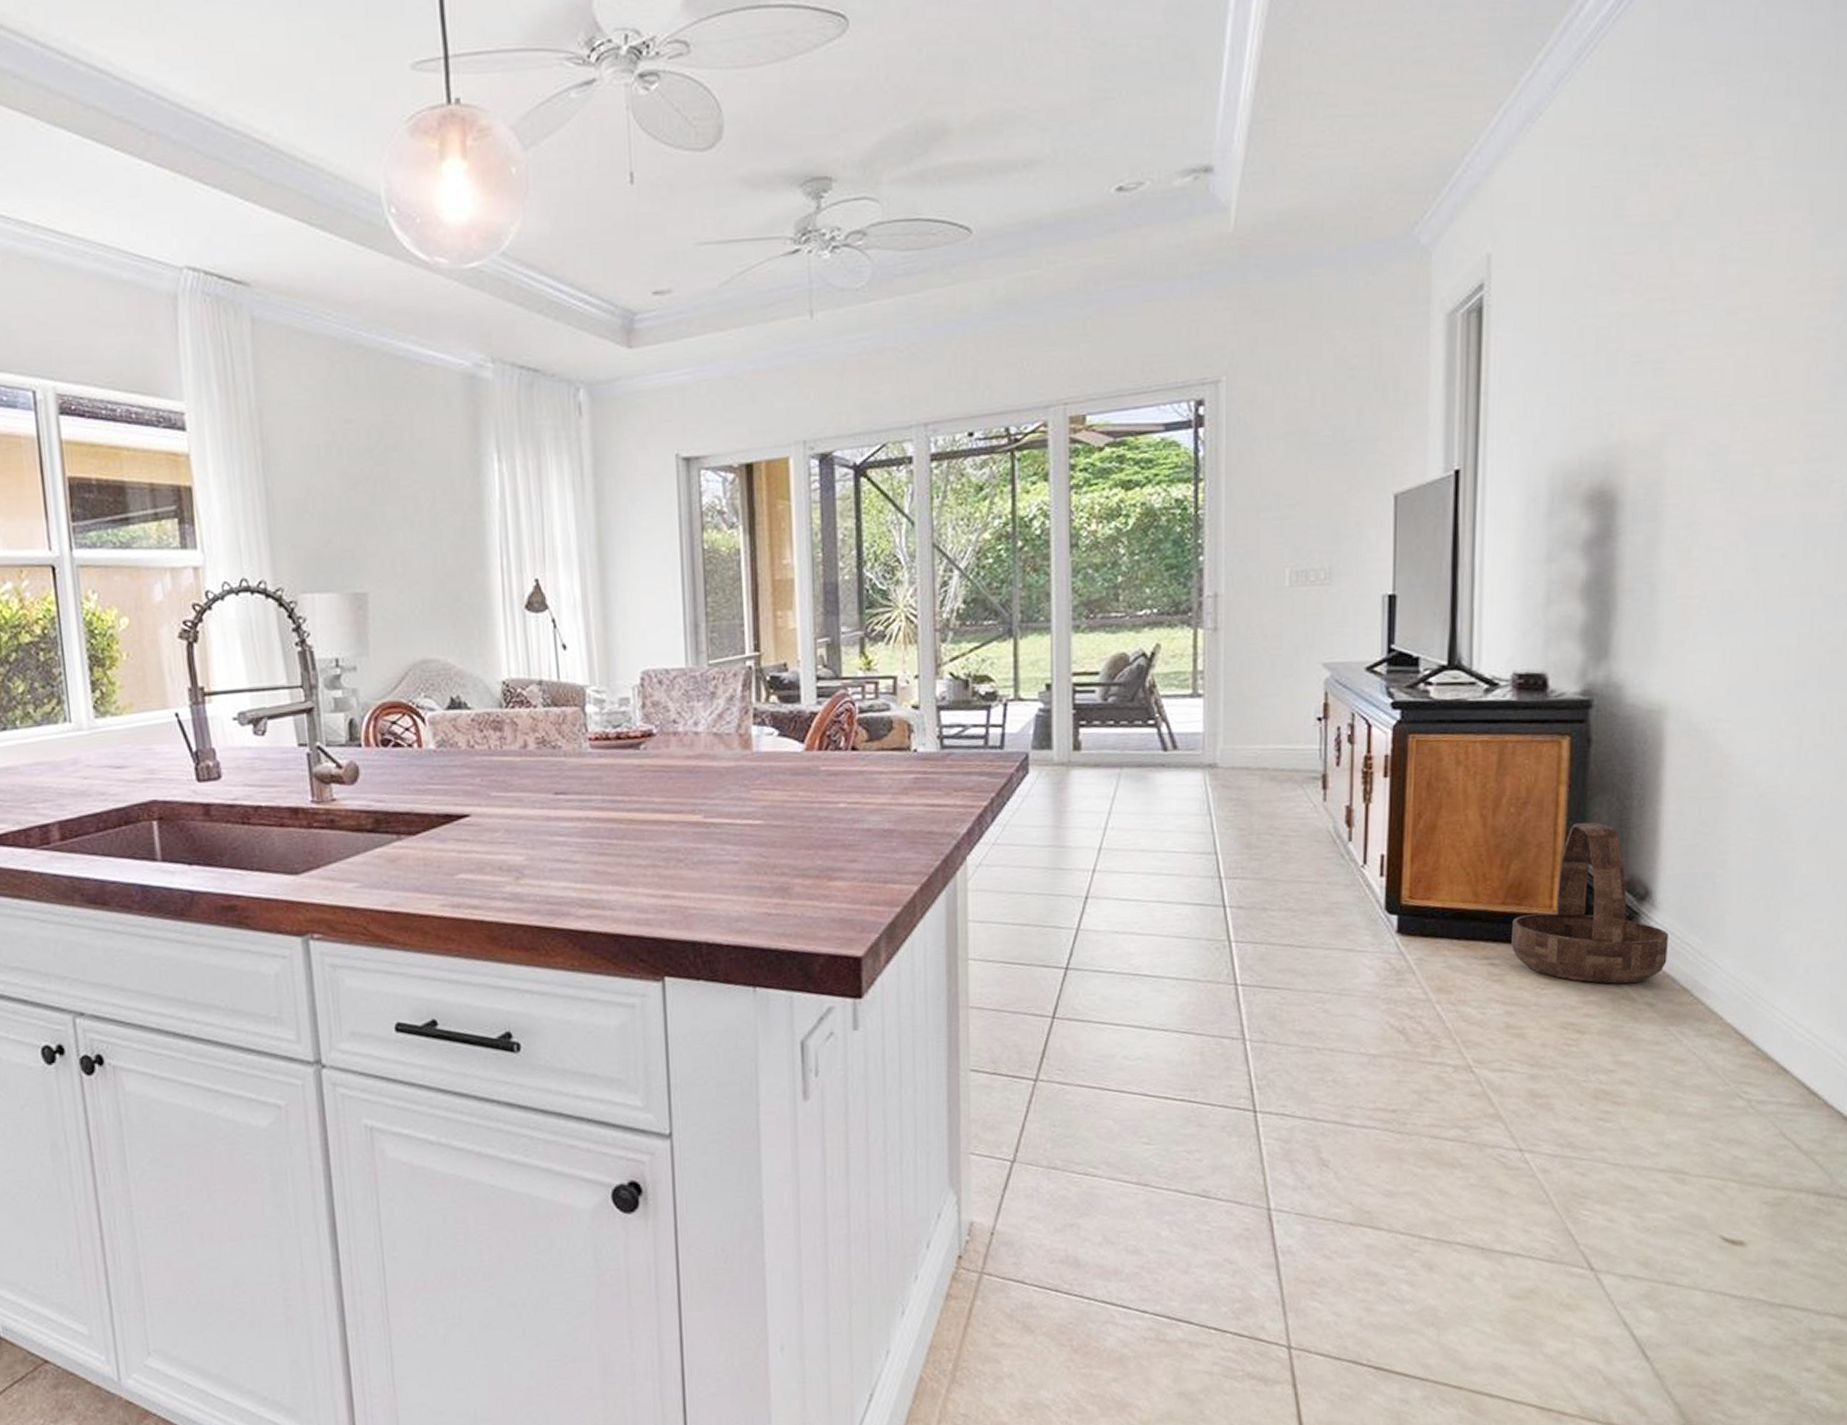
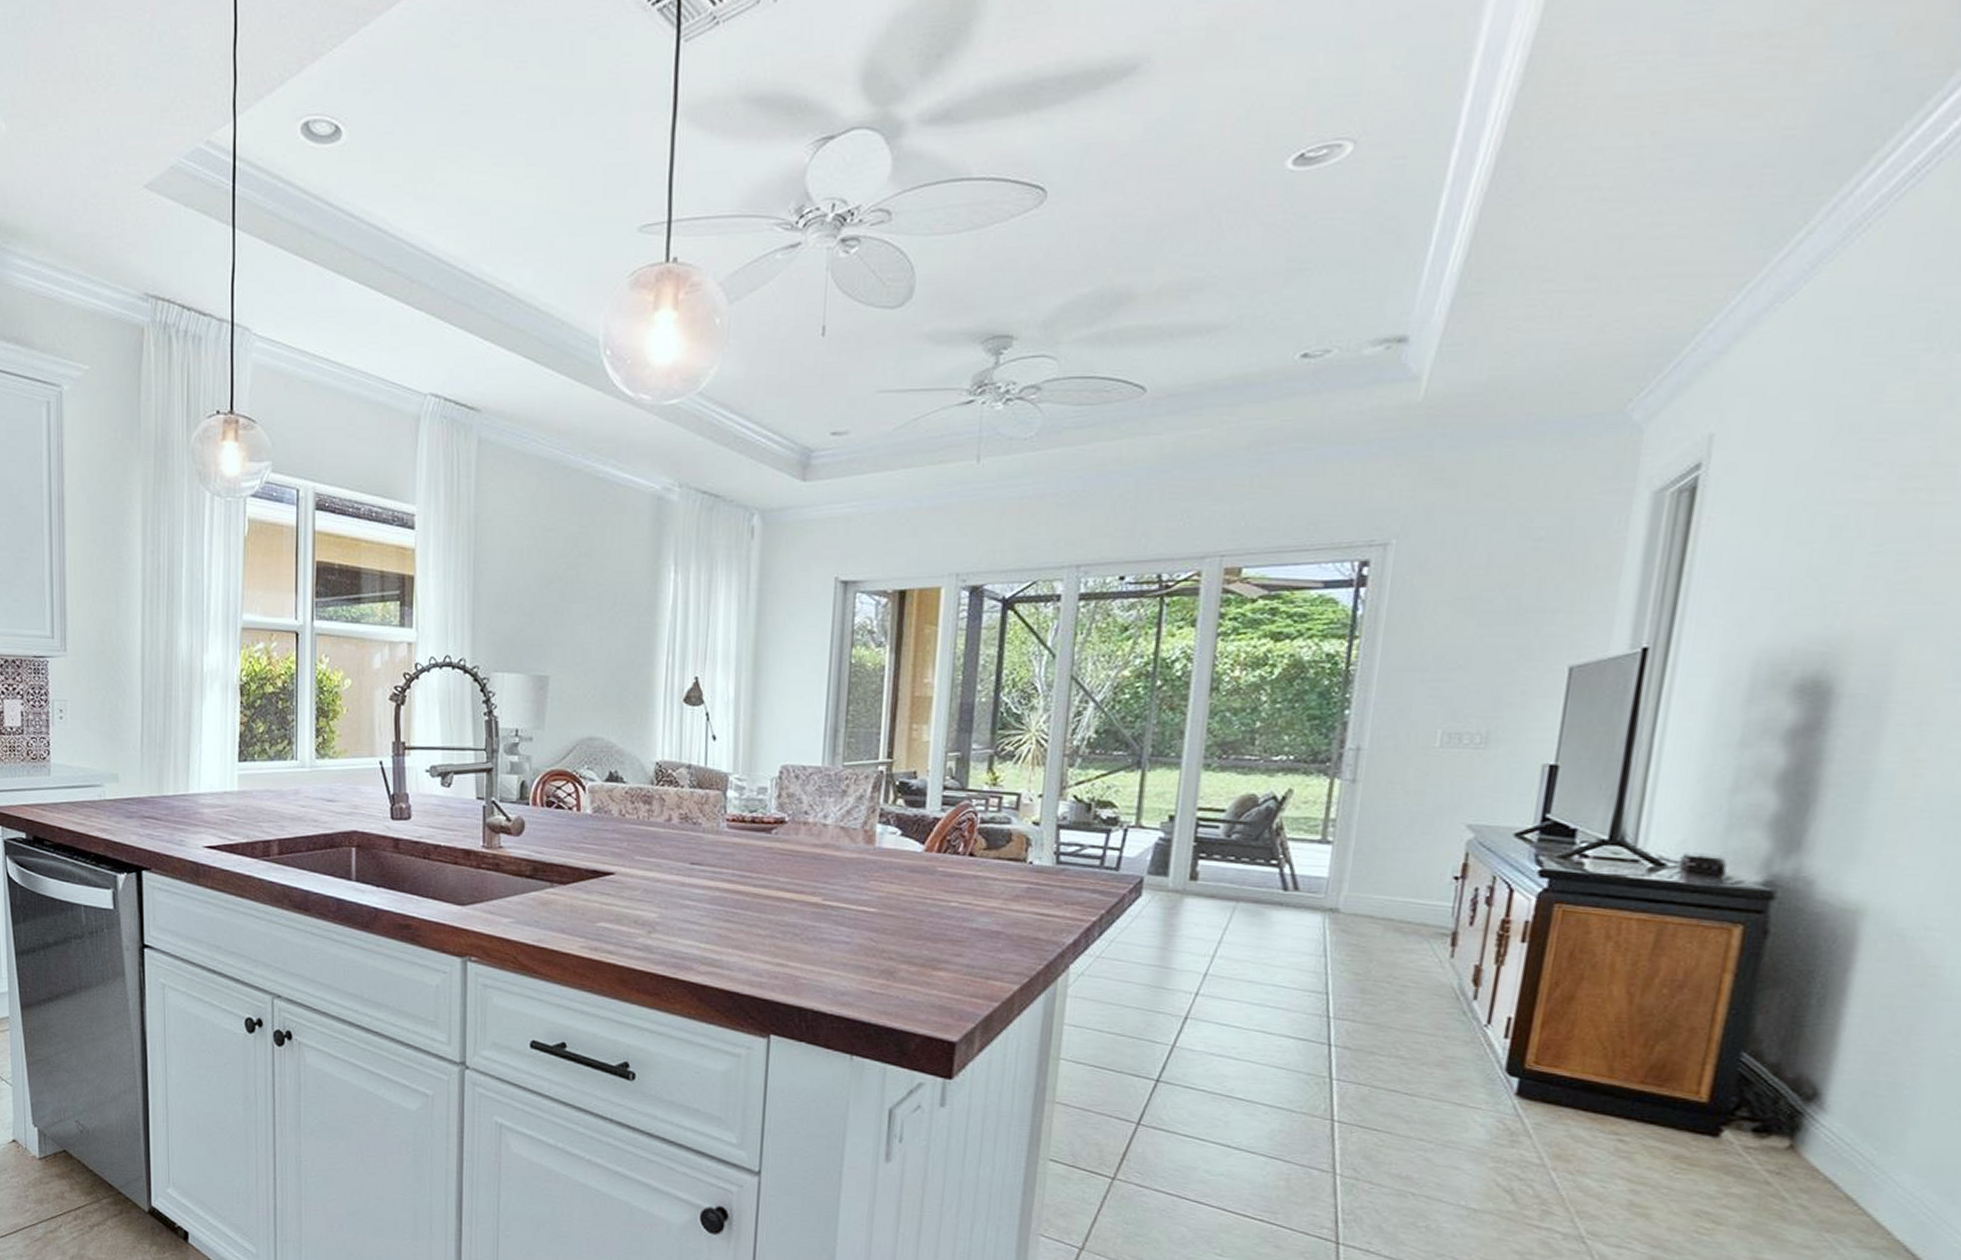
basket: present [1511,822,1668,984] -> none [1646,1013,1836,1183]

